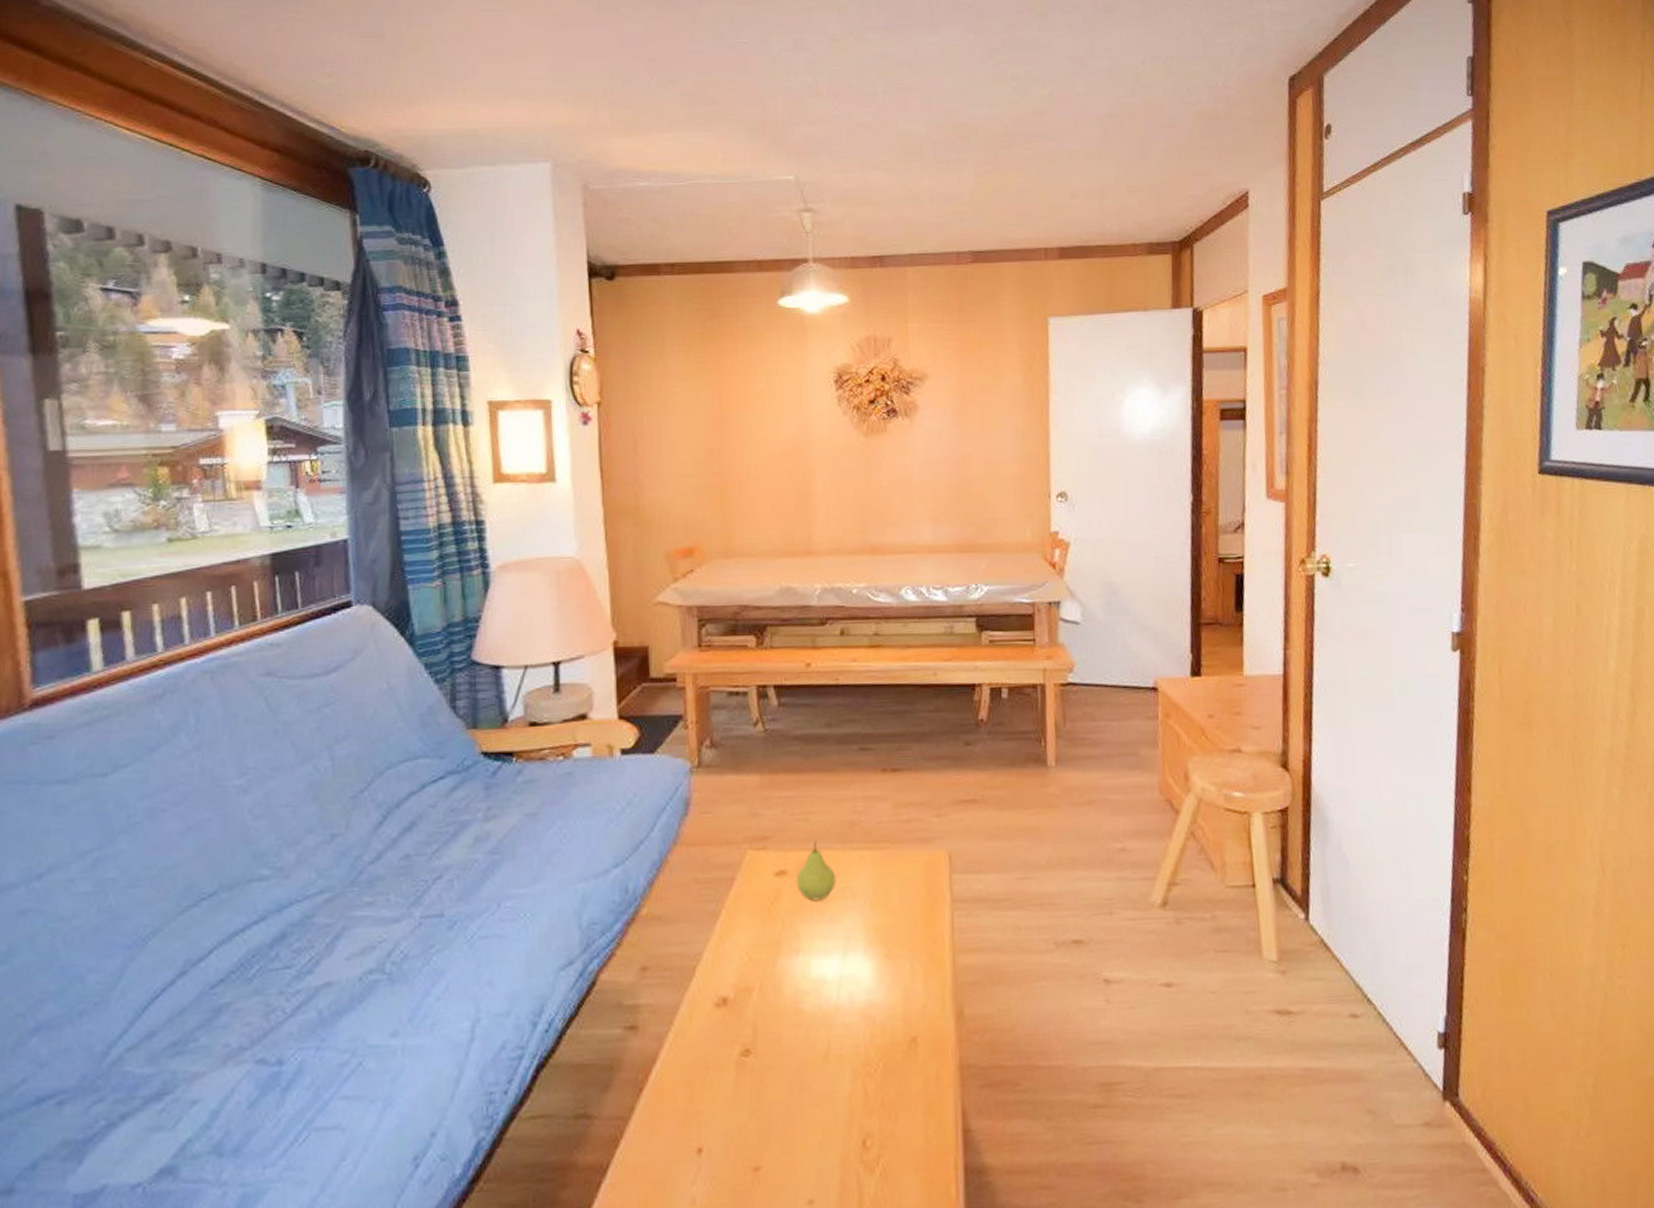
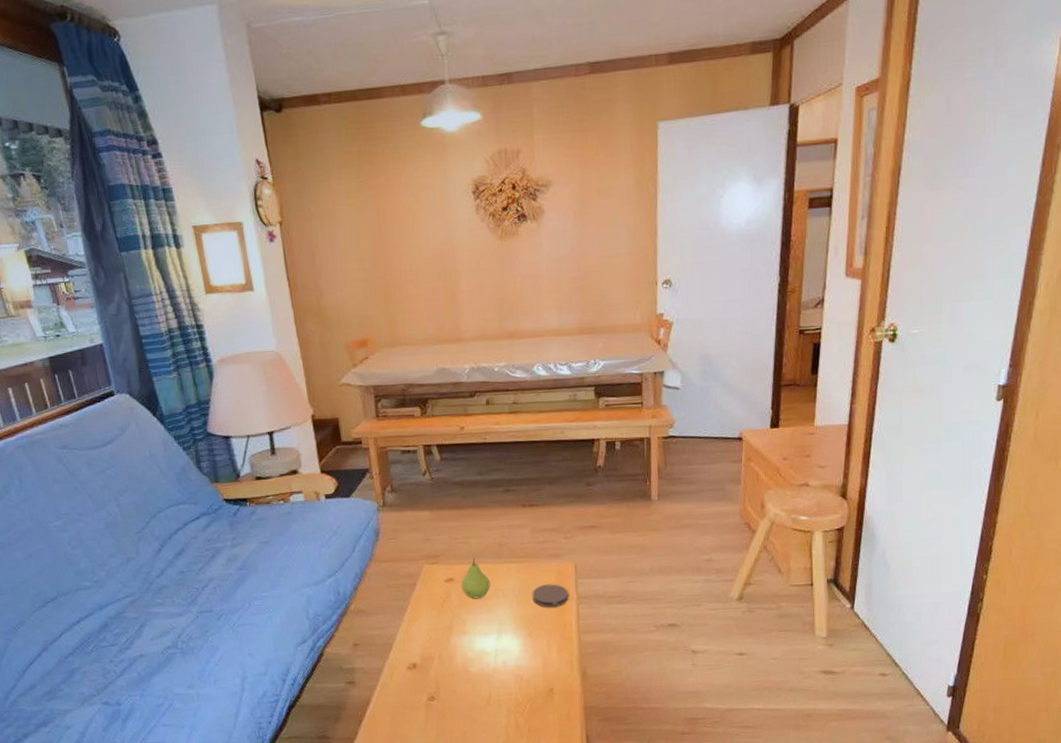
coaster: none [891,880,940,915] -> present [532,584,569,608]

